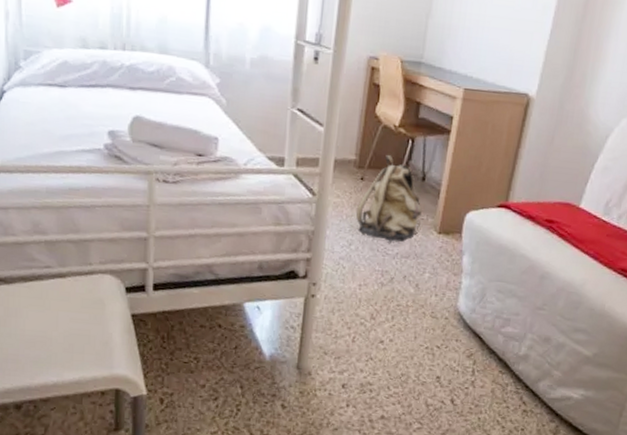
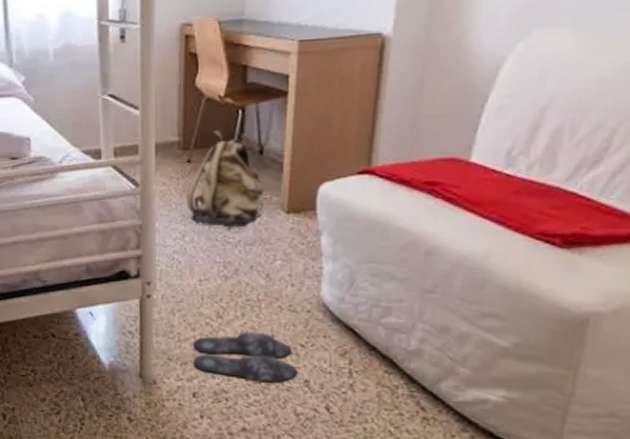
slippers: none [346,332,432,378] -> present [192,331,298,383]

